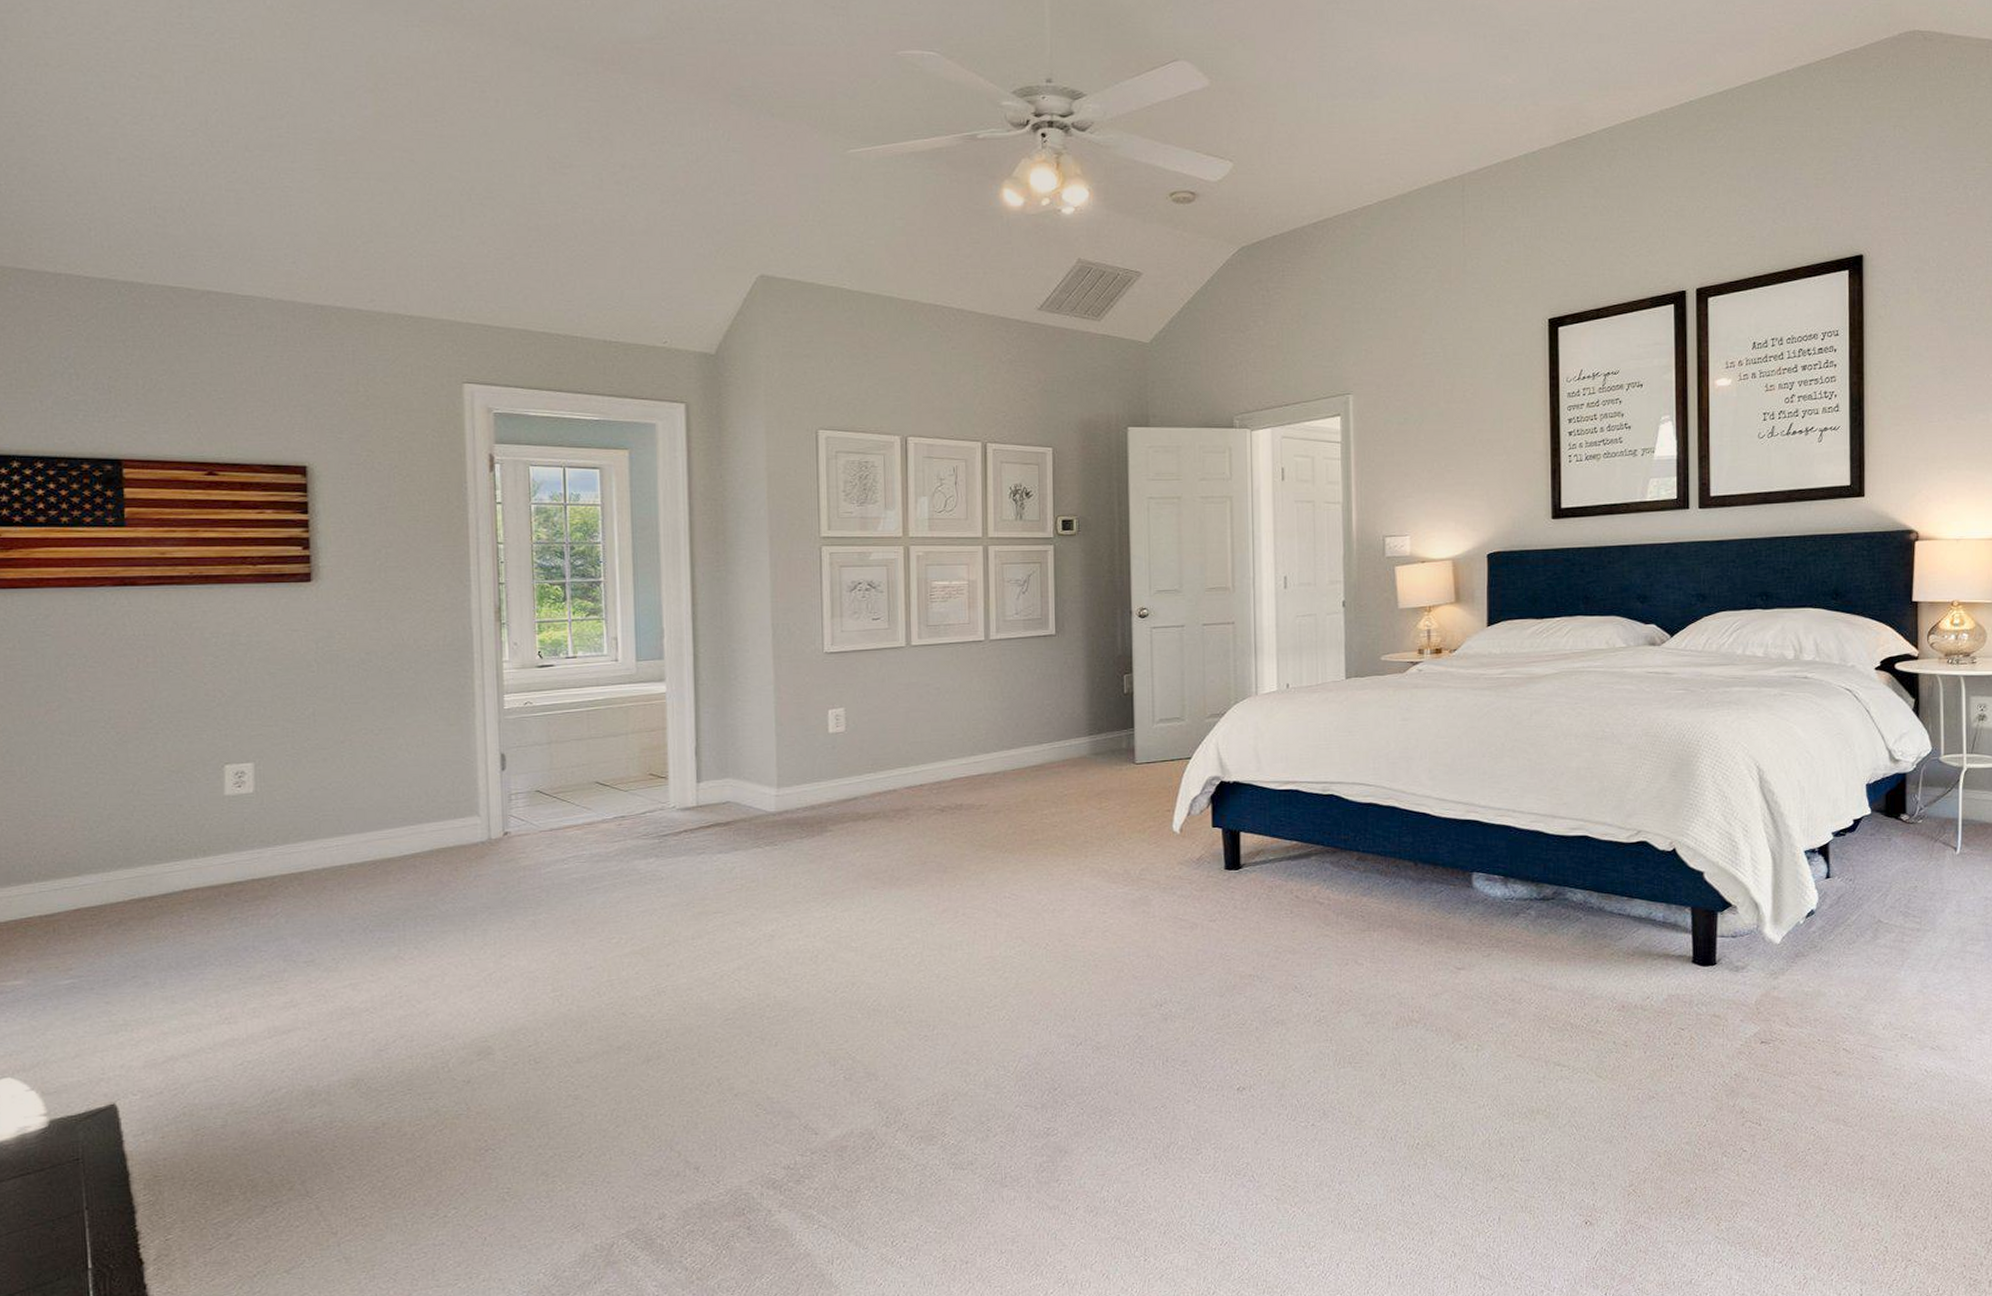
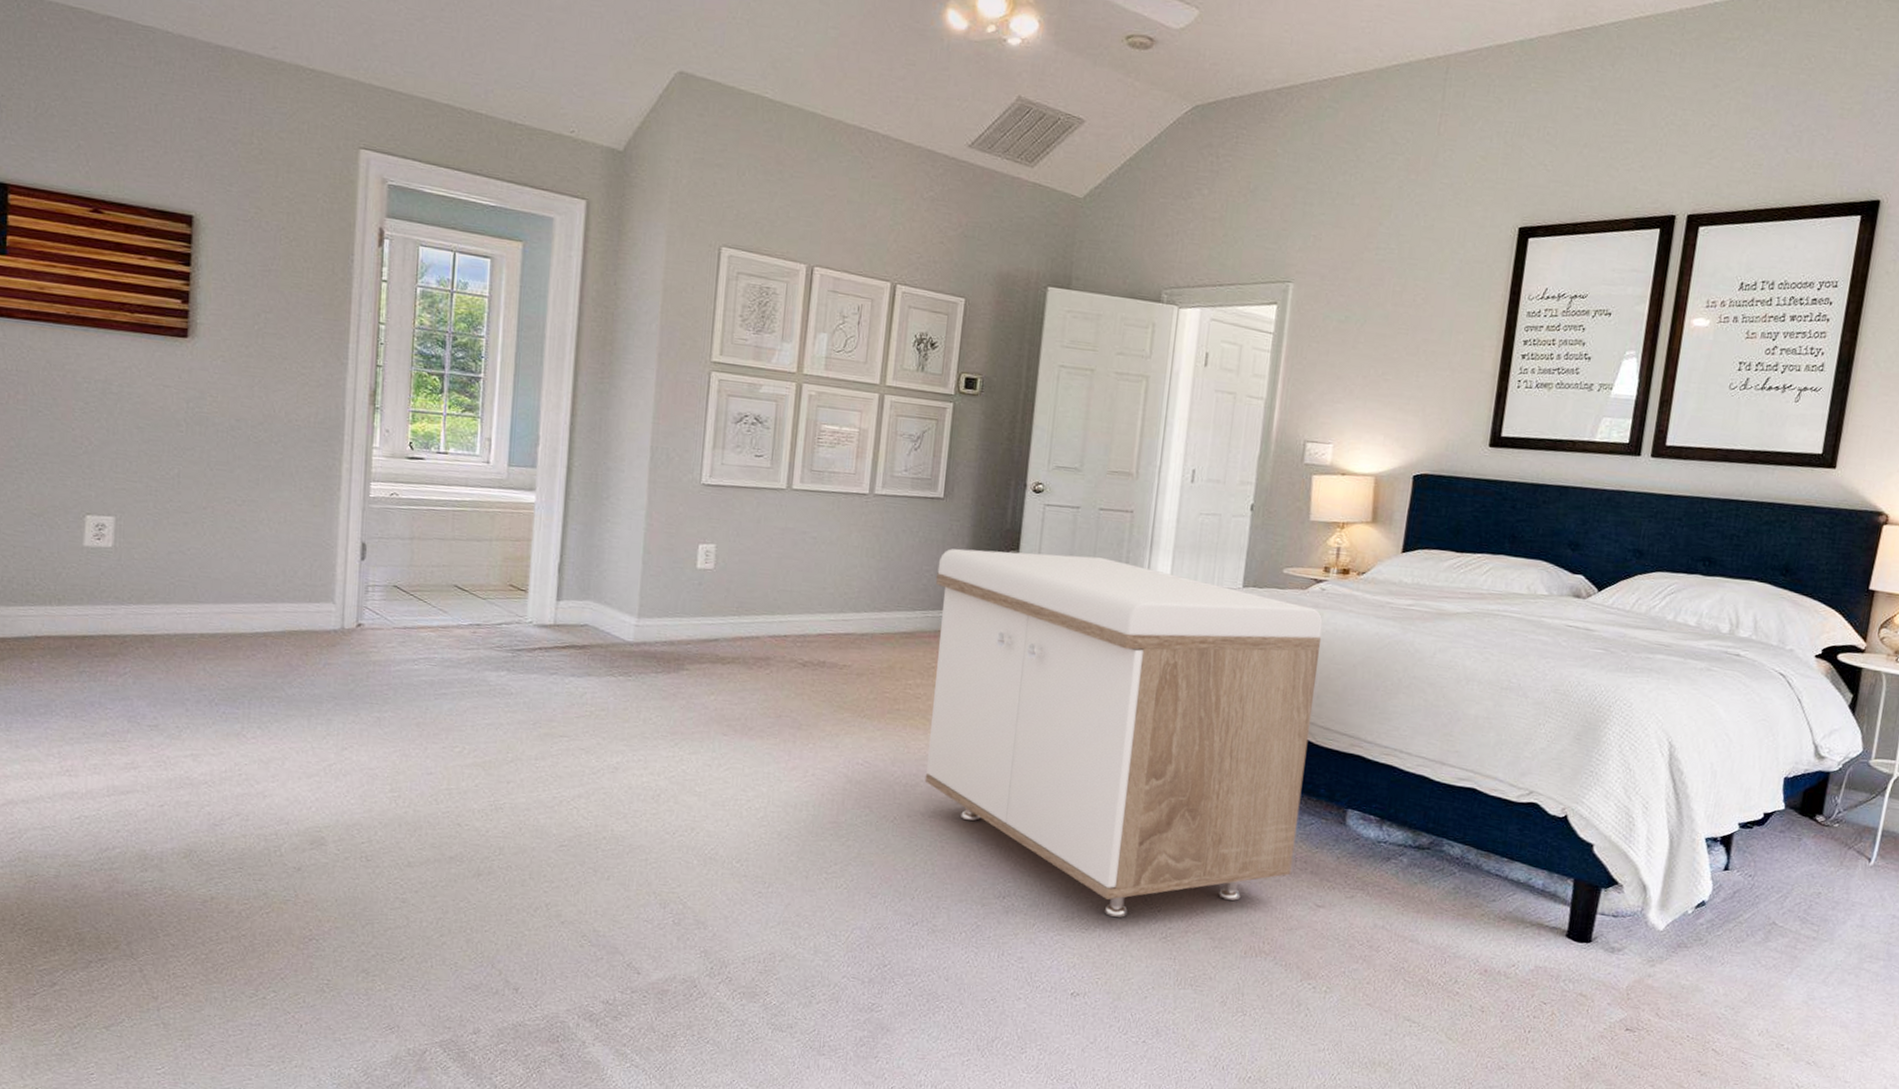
storage bench: none [1058,669,1429,1008] -> present [924,548,1323,918]

